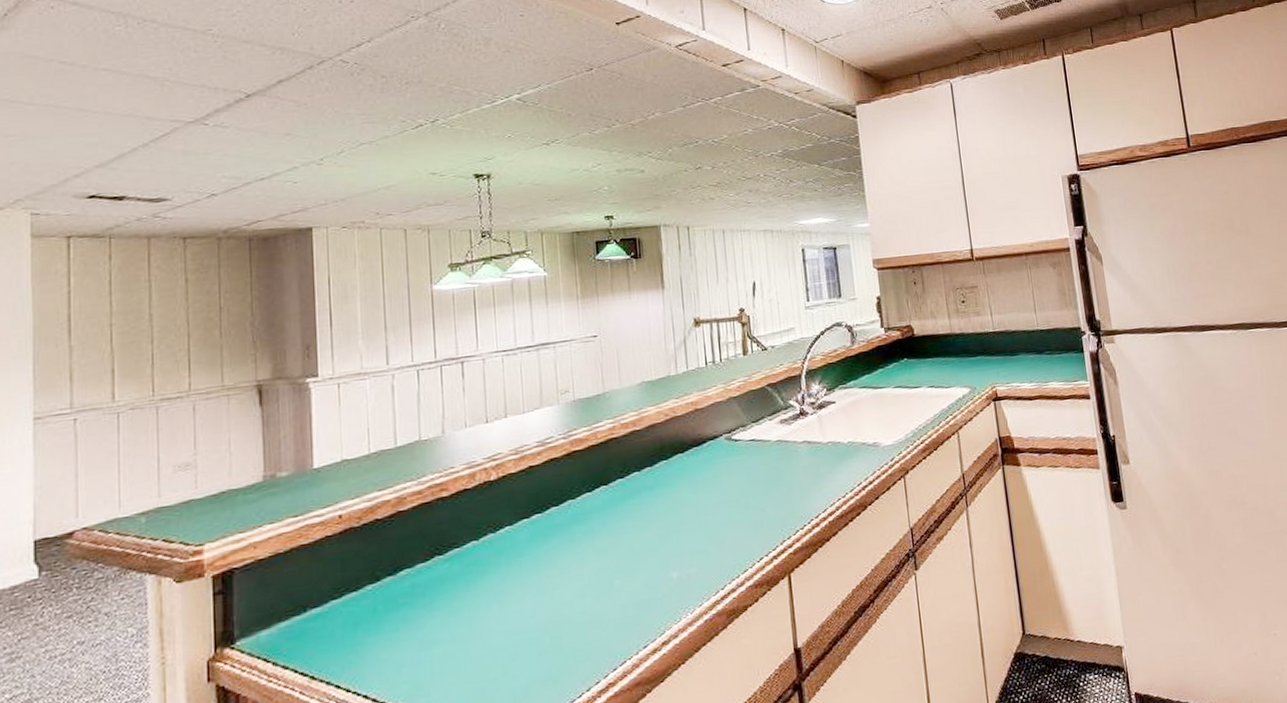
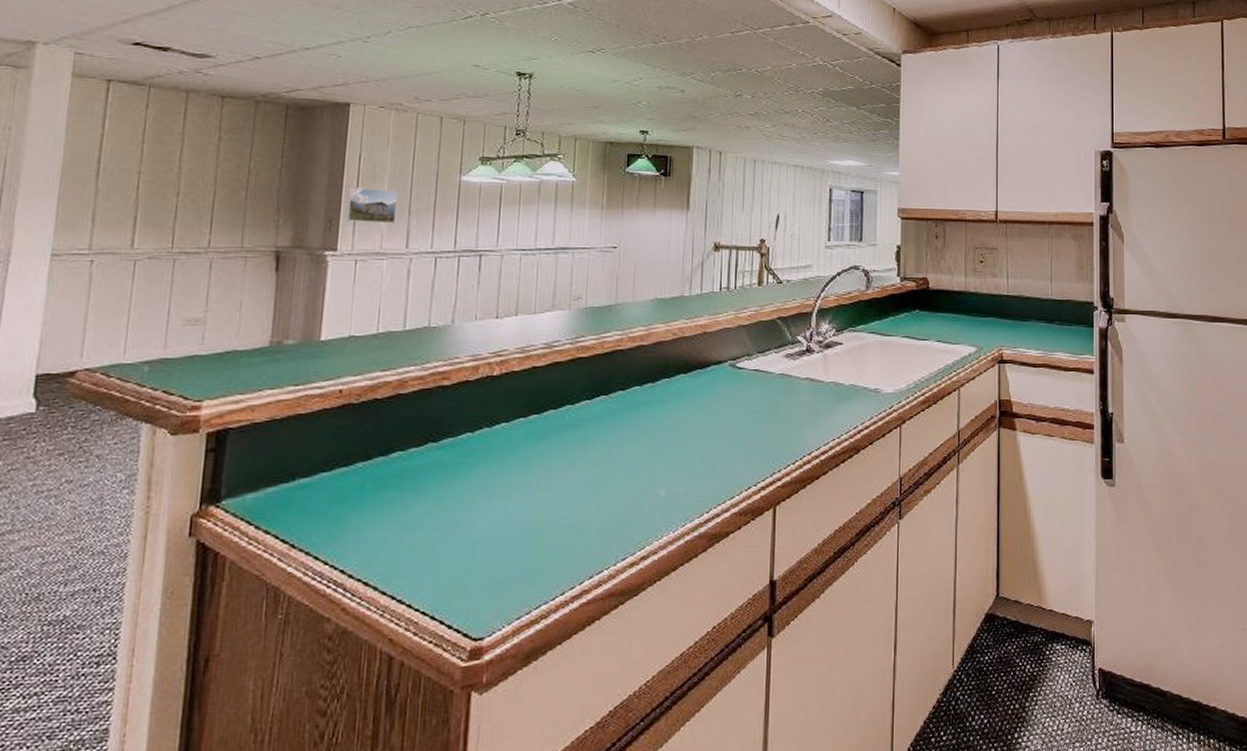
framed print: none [321,308,373,346] -> present [345,186,399,224]

